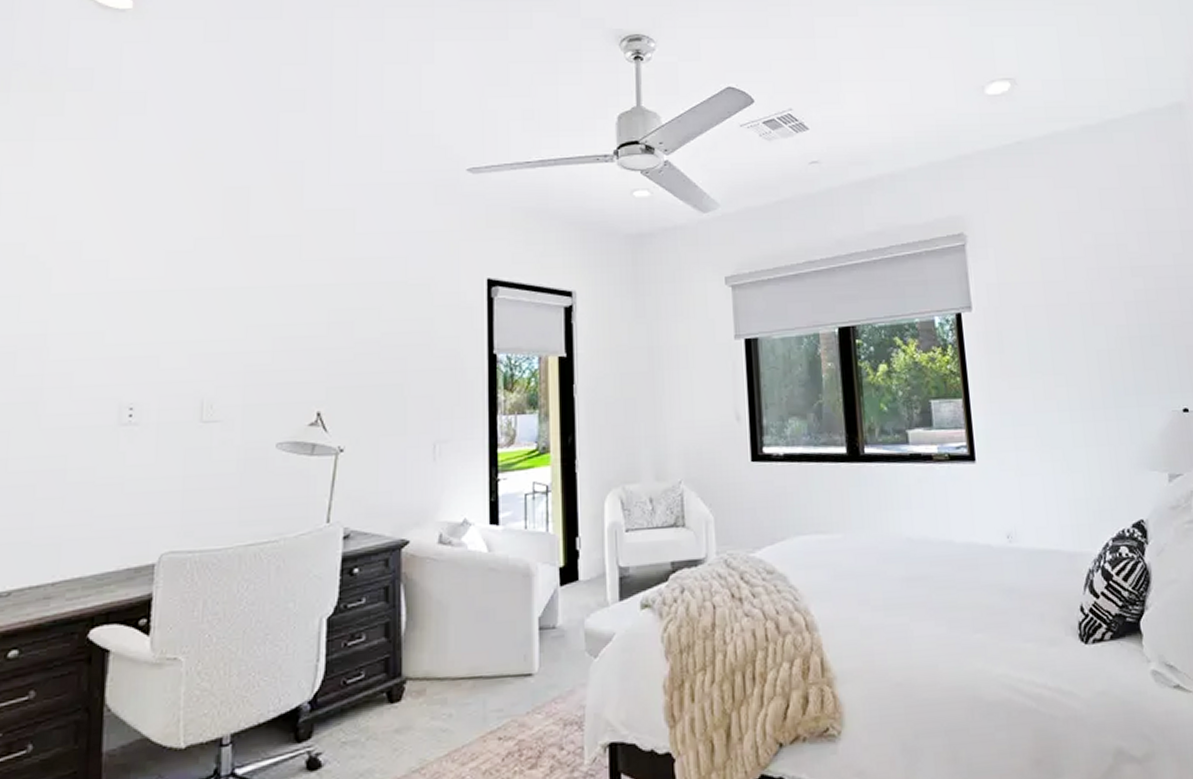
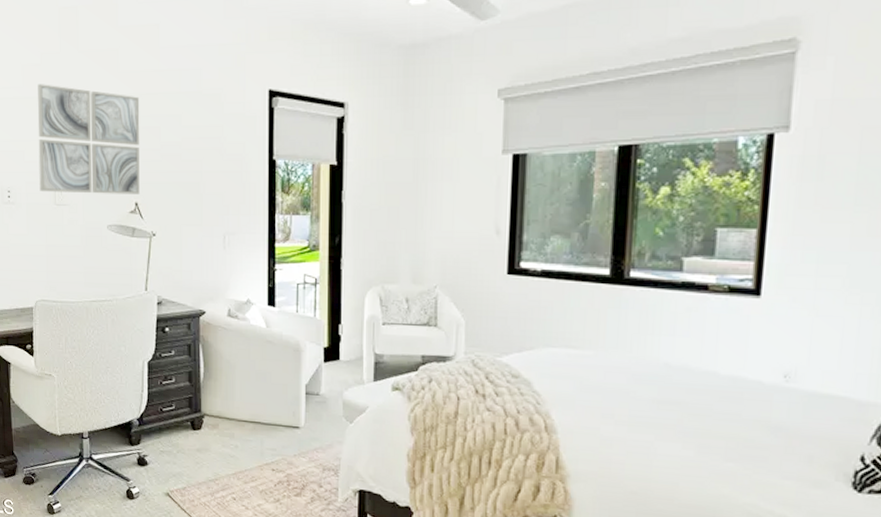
wall art: none [179,274,328,407] -> present [37,84,140,194]

